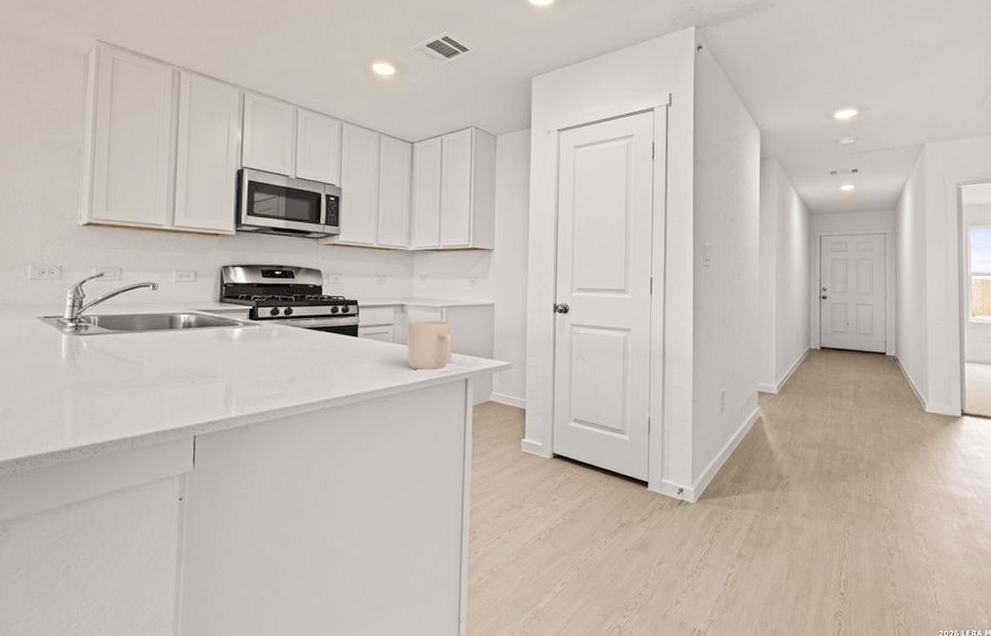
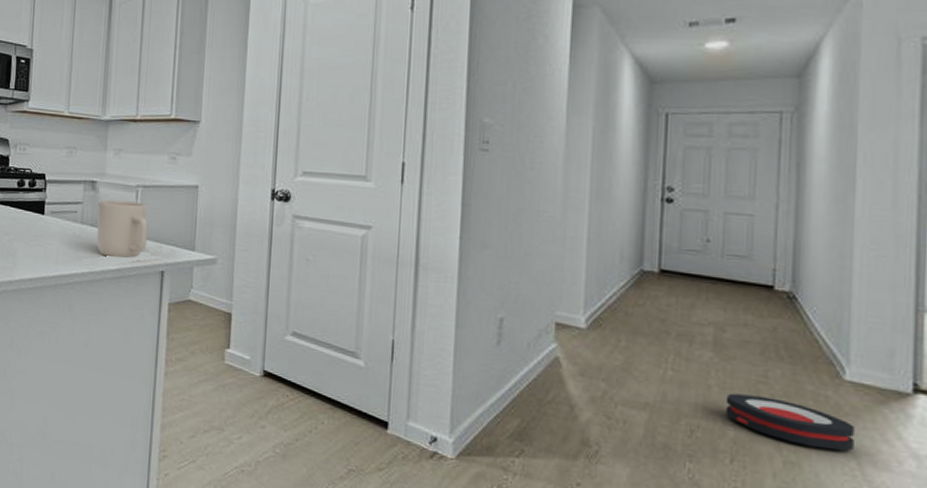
robot vacuum: none [862,429,932,459] -> present [725,393,854,451]

